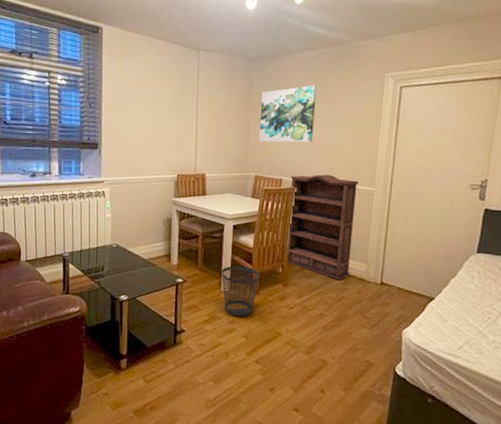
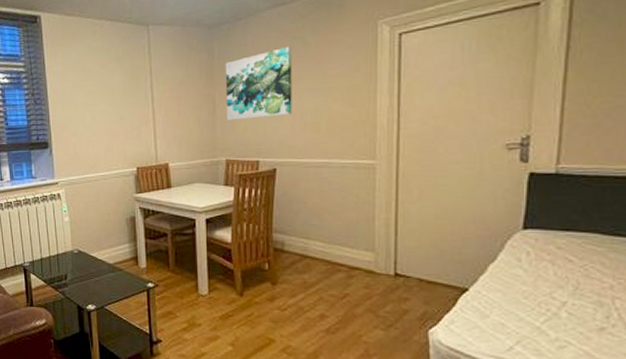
wastebasket: present [221,266,261,317] -> none [196,265,244,323]
bookshelf: present [288,174,359,281] -> none [268,150,355,274]

